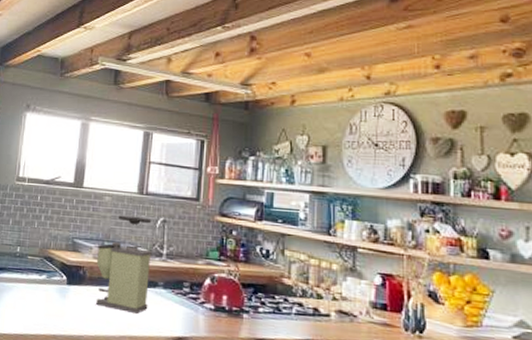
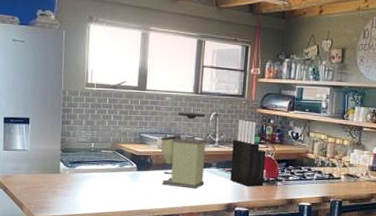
knife block: none [181,229,227,318] -> present [230,120,266,187]

